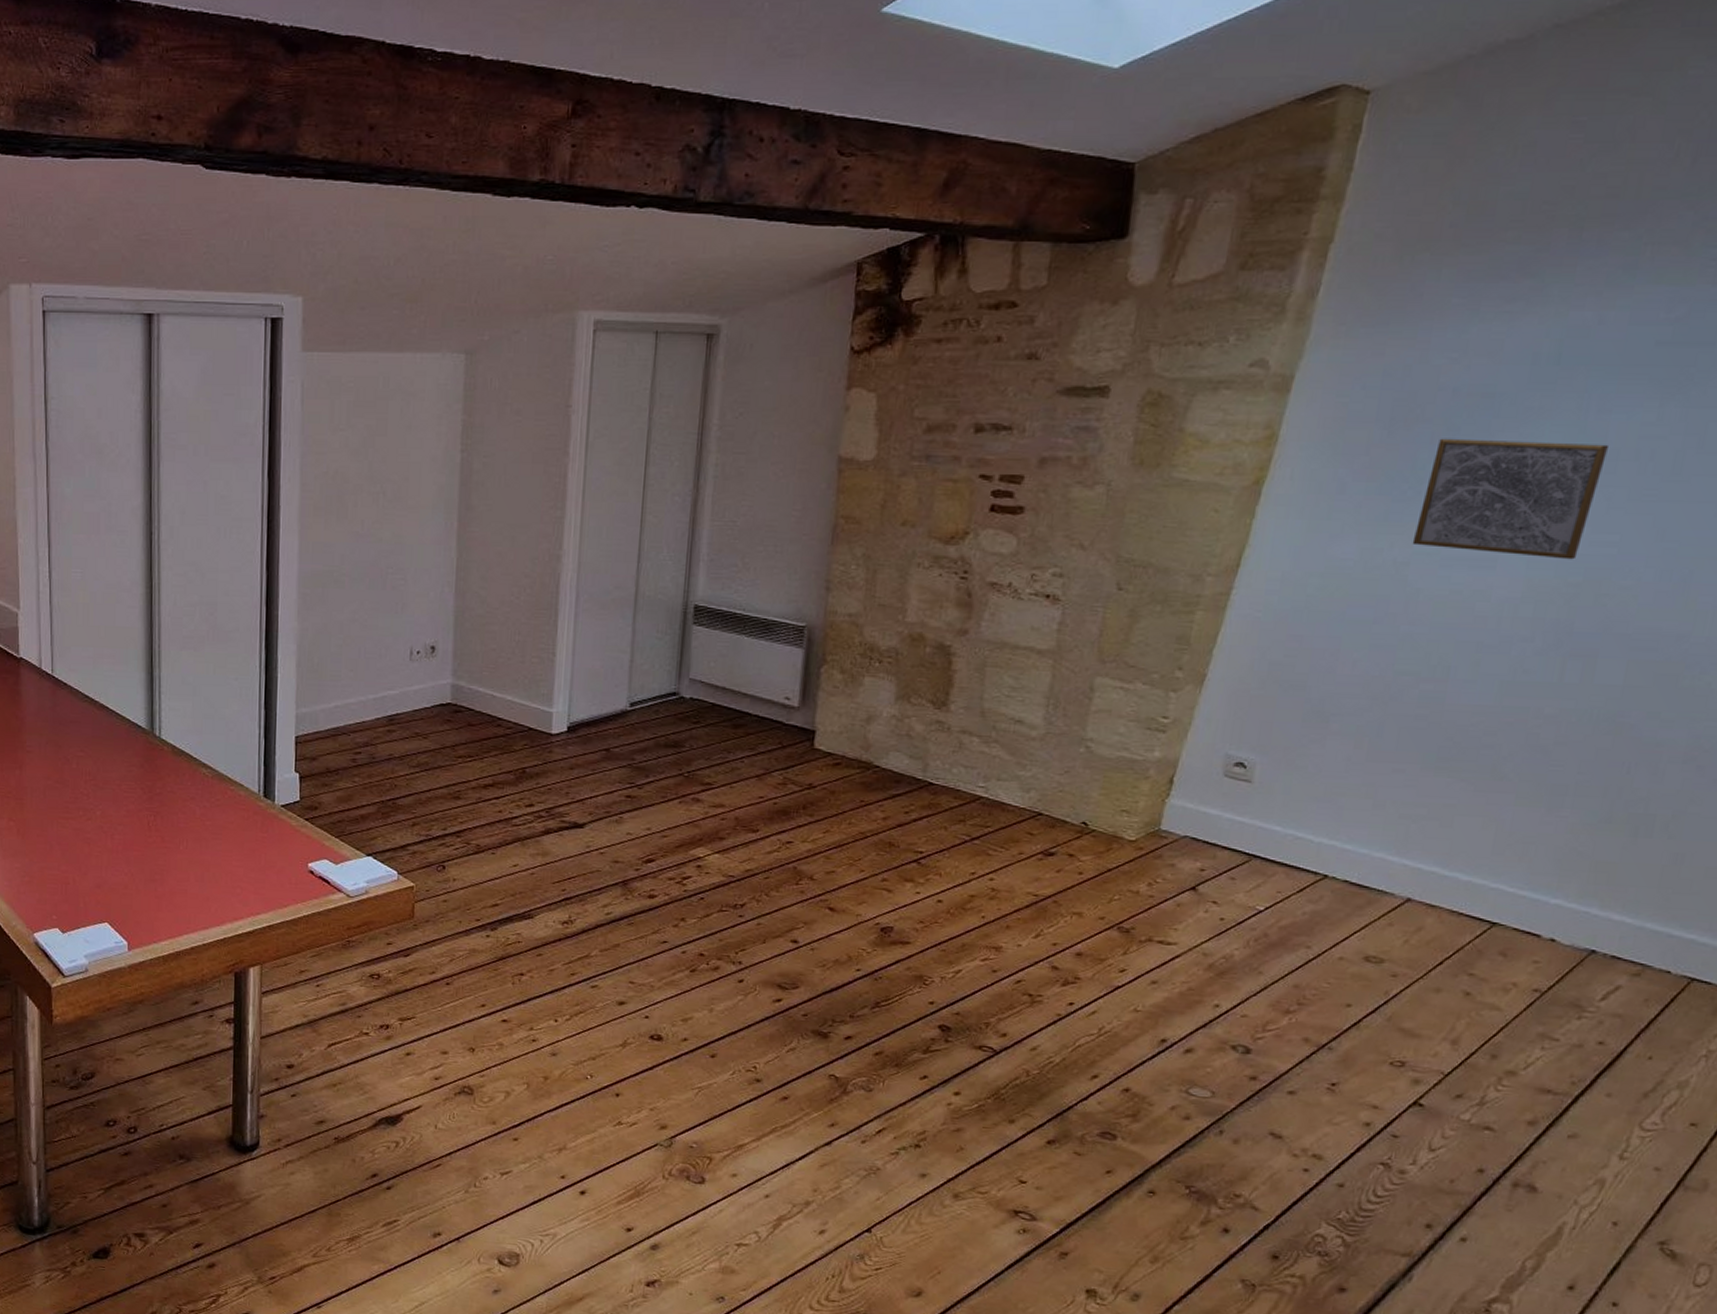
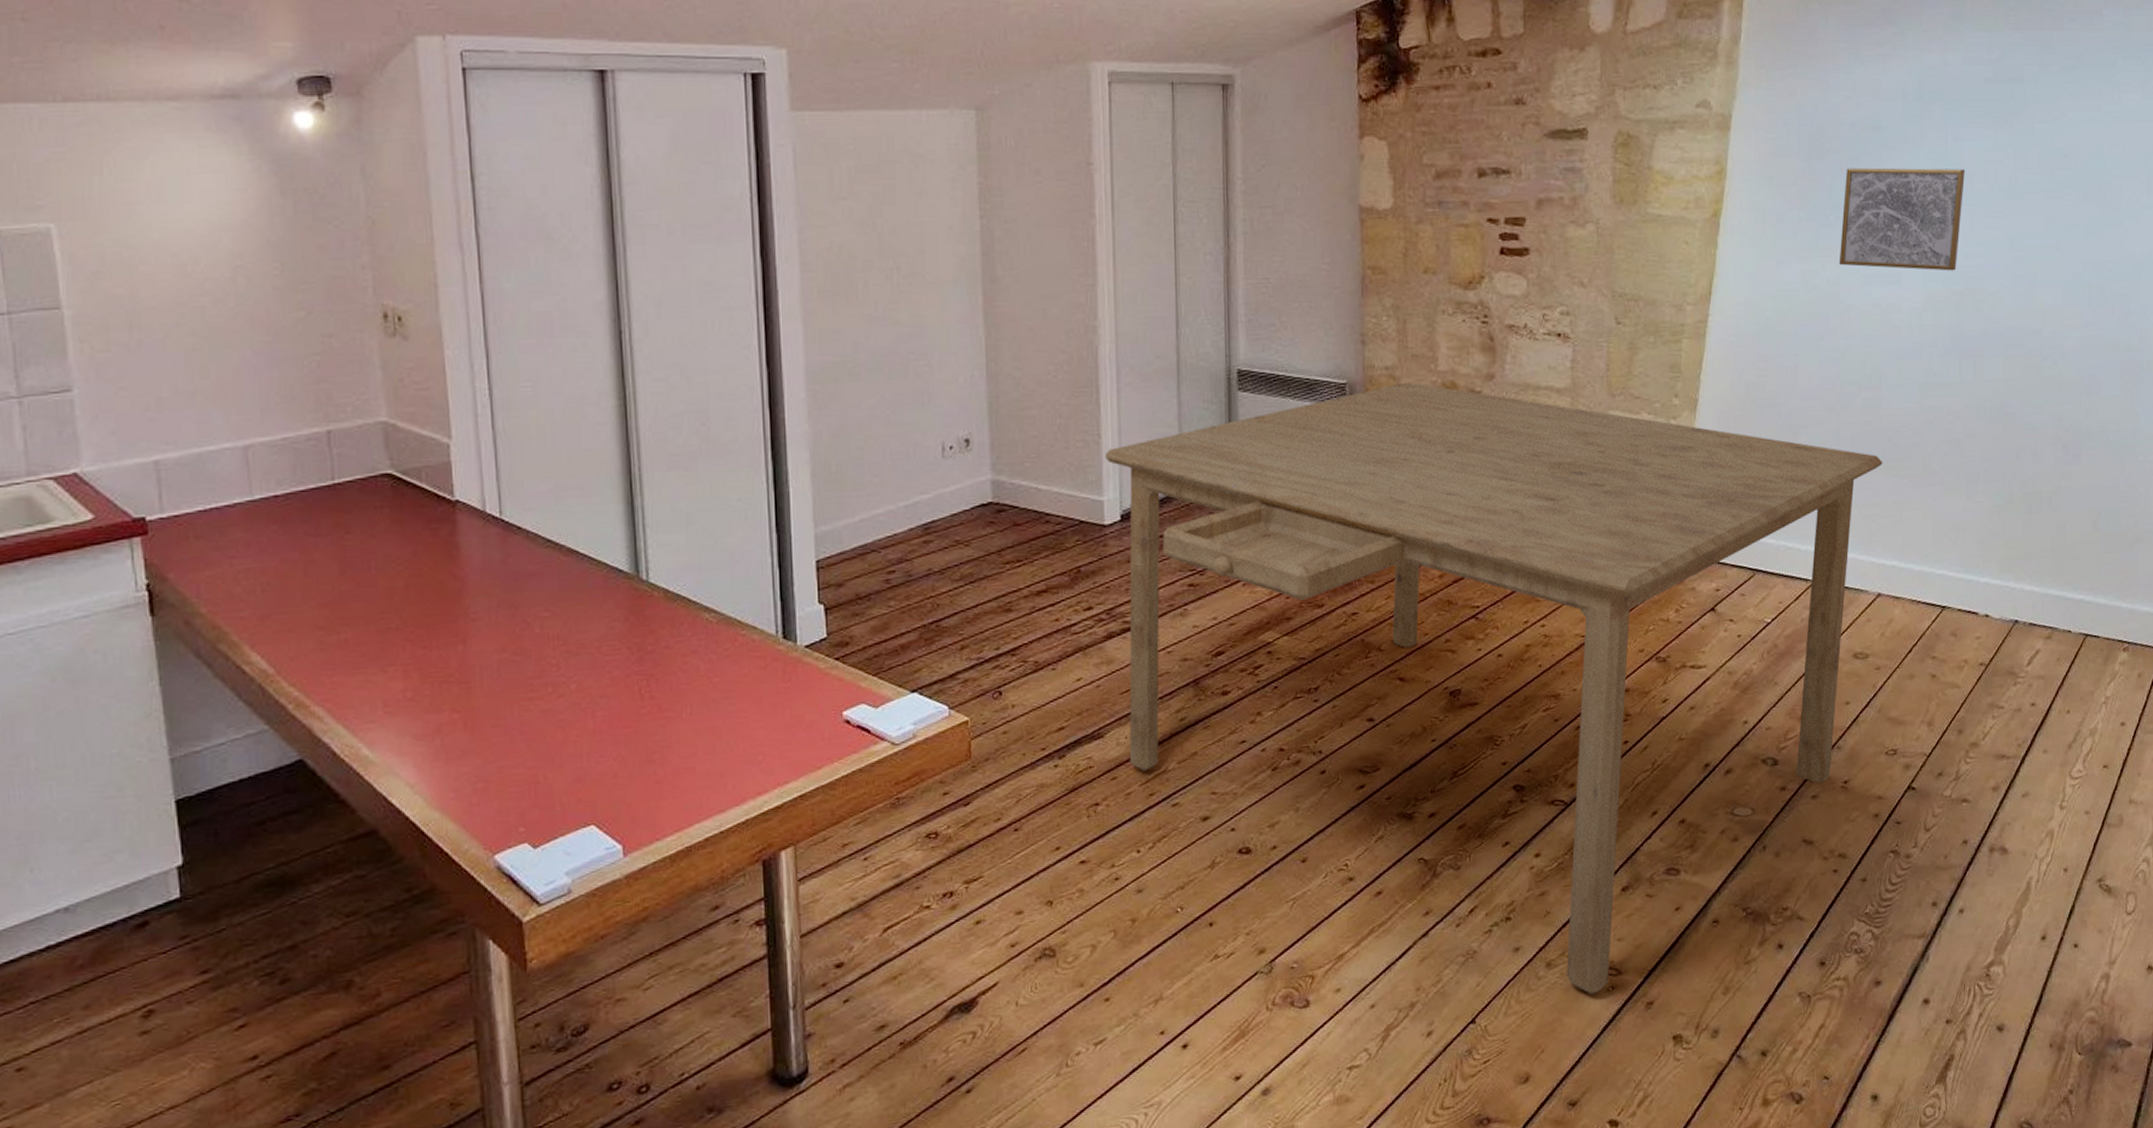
dining table: none [555,630,1438,1233] -> present [1105,382,1883,994]

